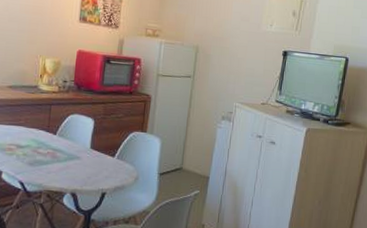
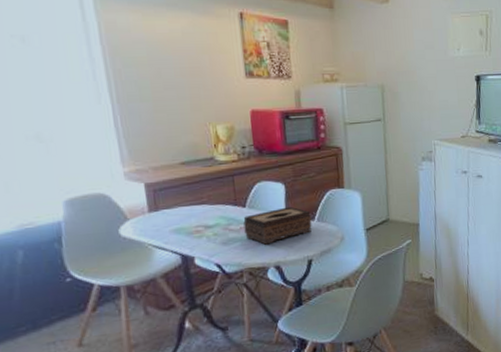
tissue box: none [50,140,113,172] -> present [243,206,312,245]

